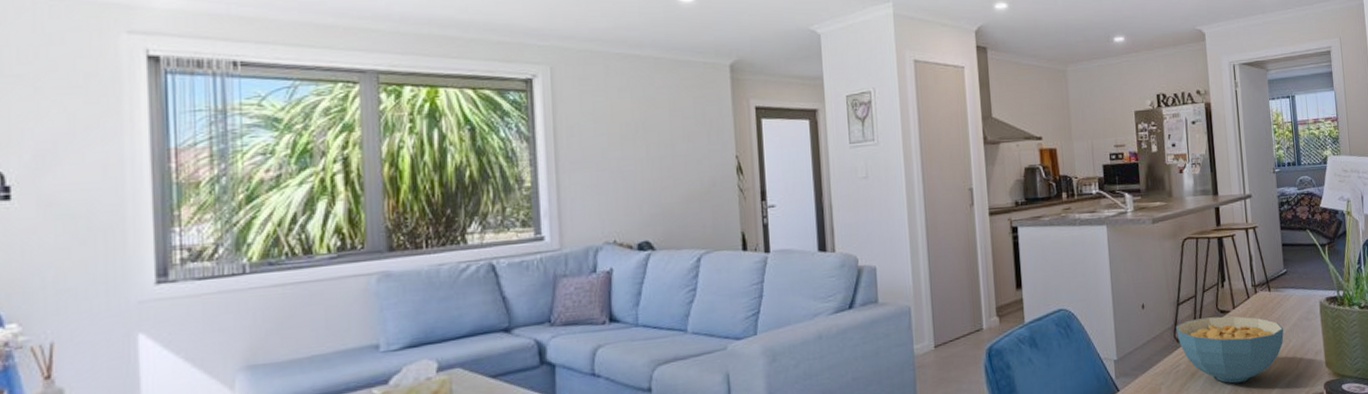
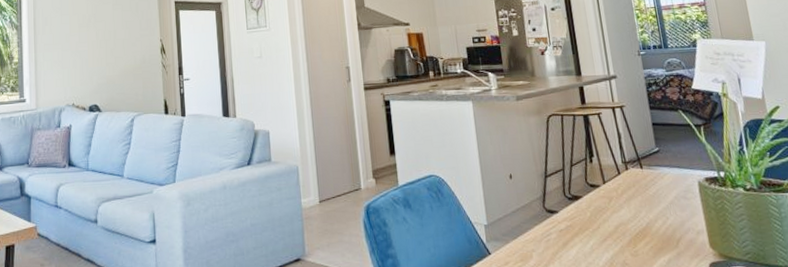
cereal bowl: present [1176,316,1284,383] -> none [545,190,660,256]

